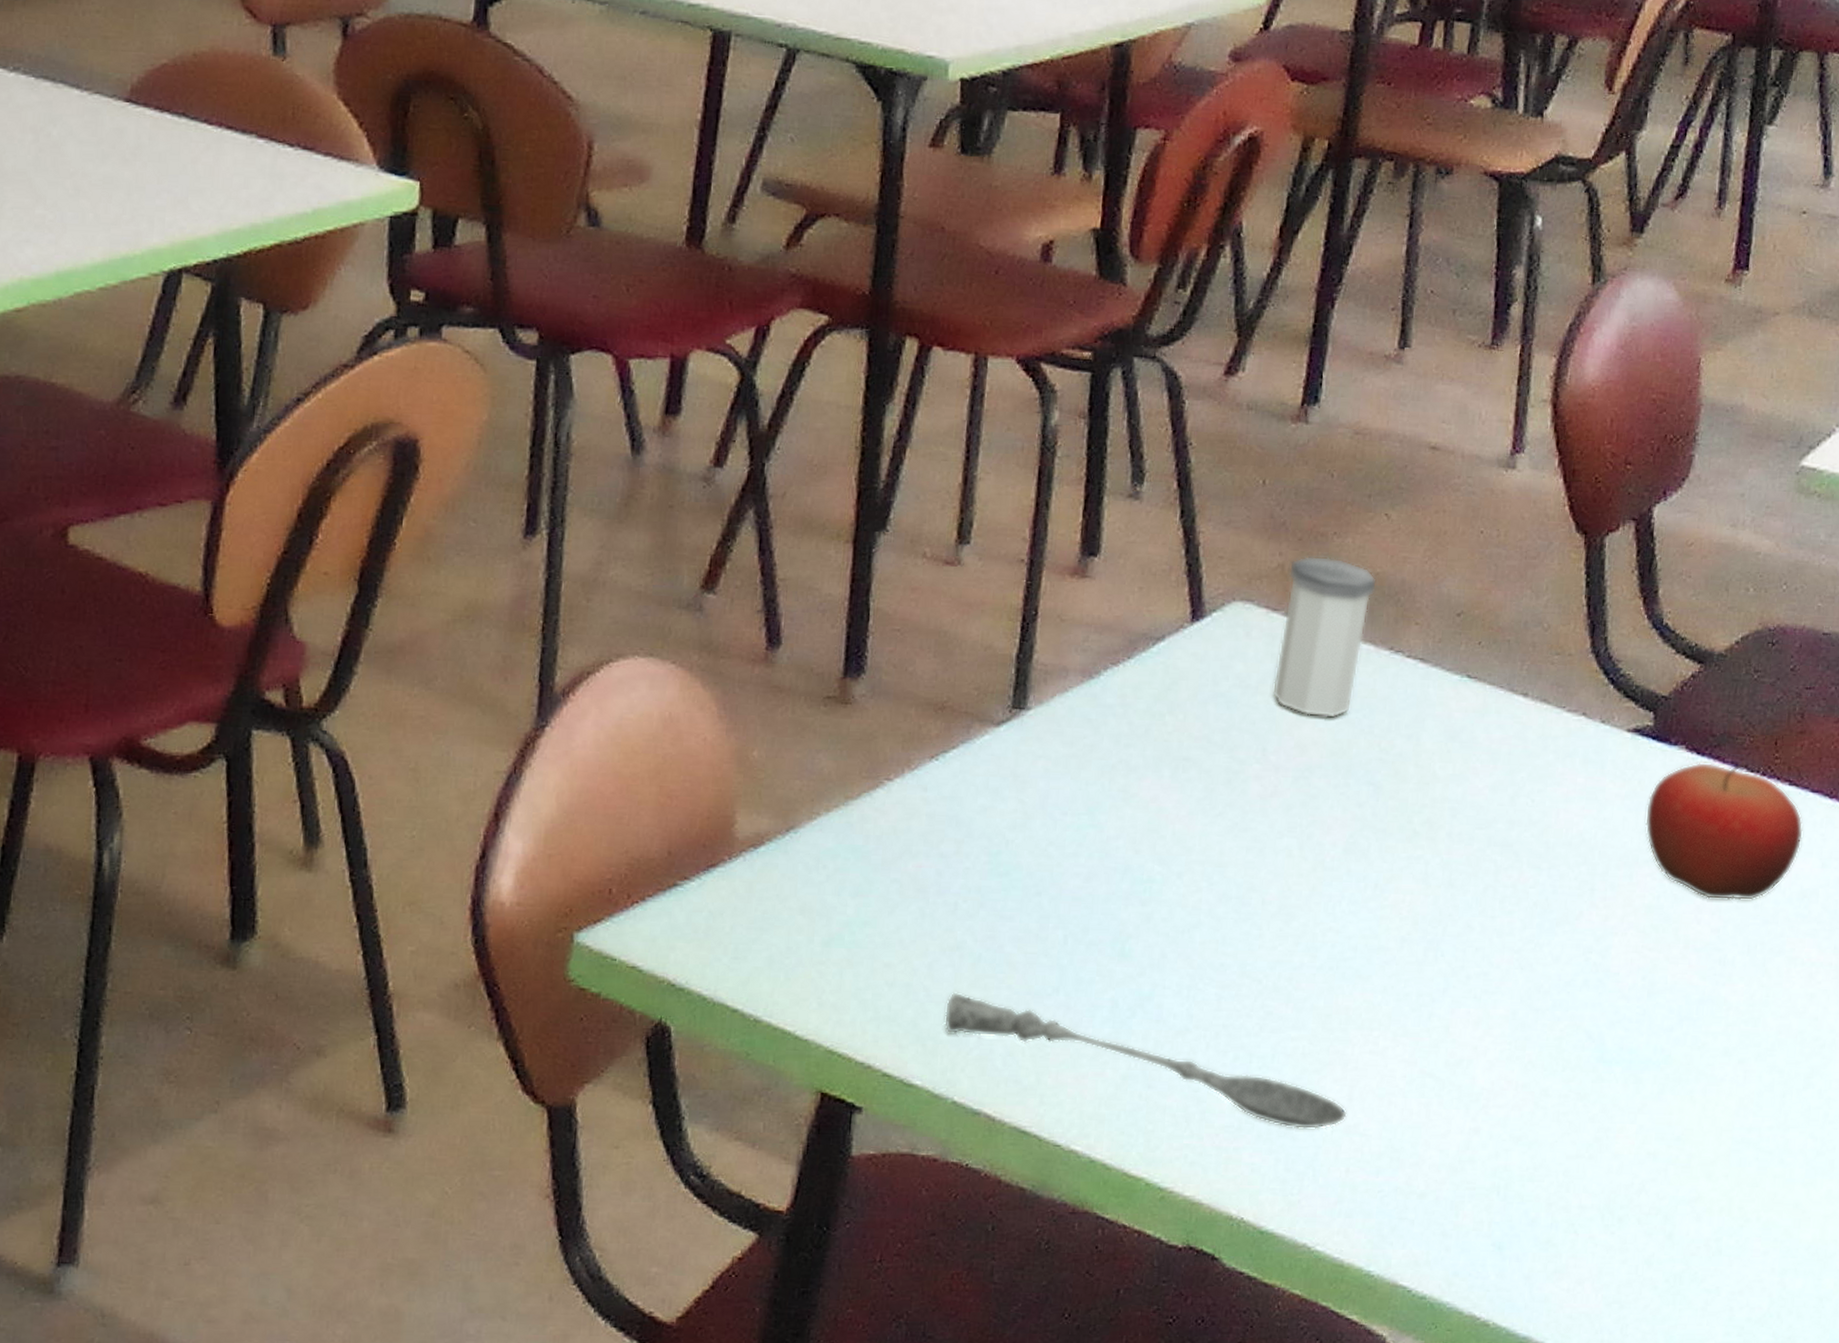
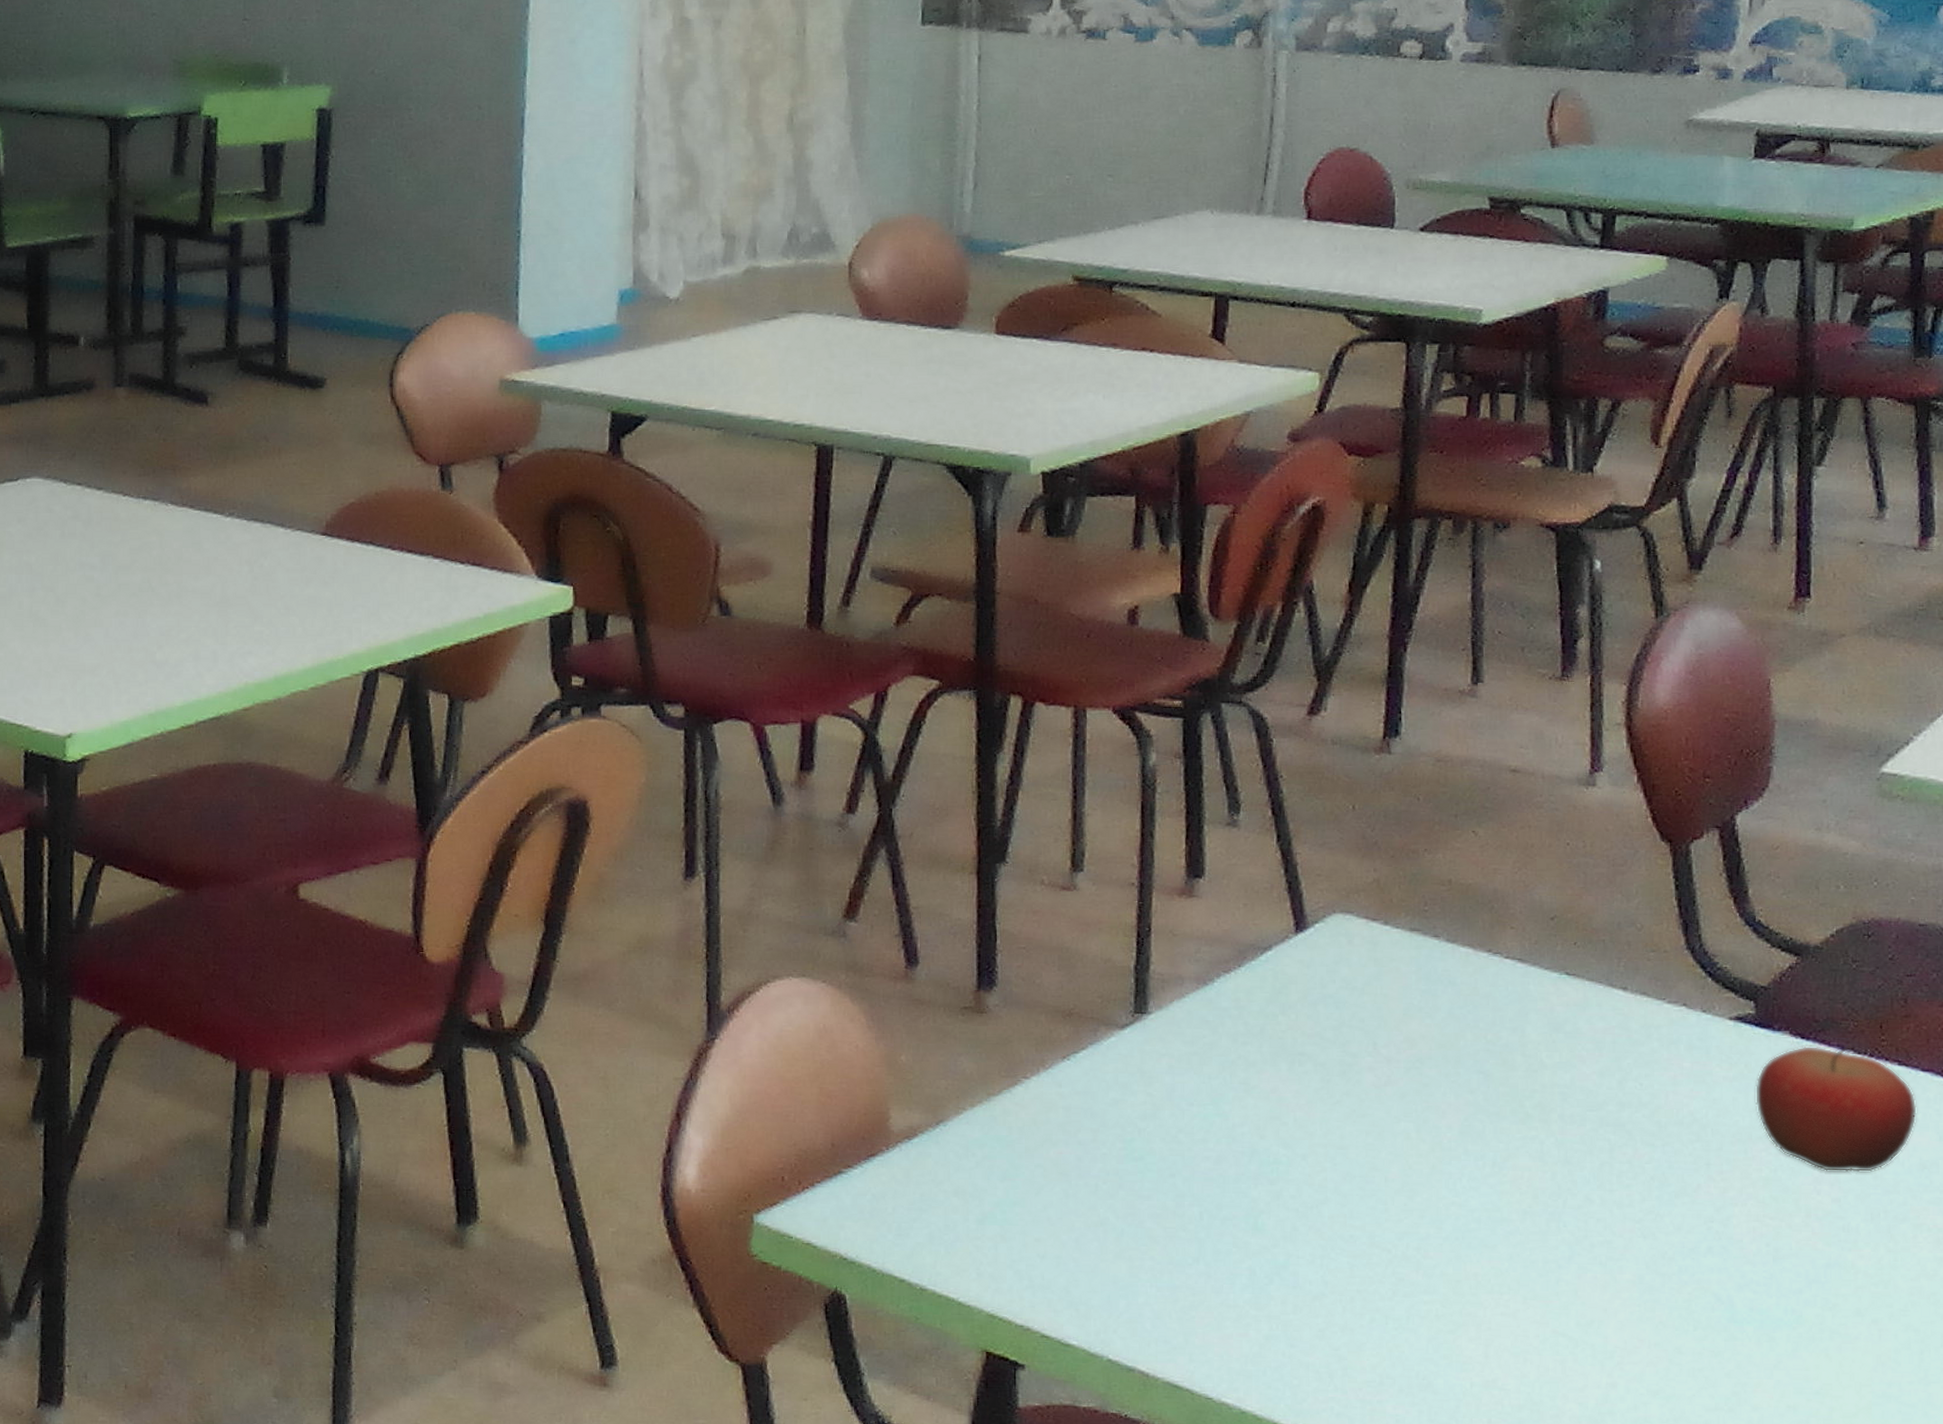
soupspoon: present [944,992,1347,1130] -> none [1094,1263,1484,1385]
salt shaker: present [1272,555,1378,718] -> none [1378,870,1471,1014]

